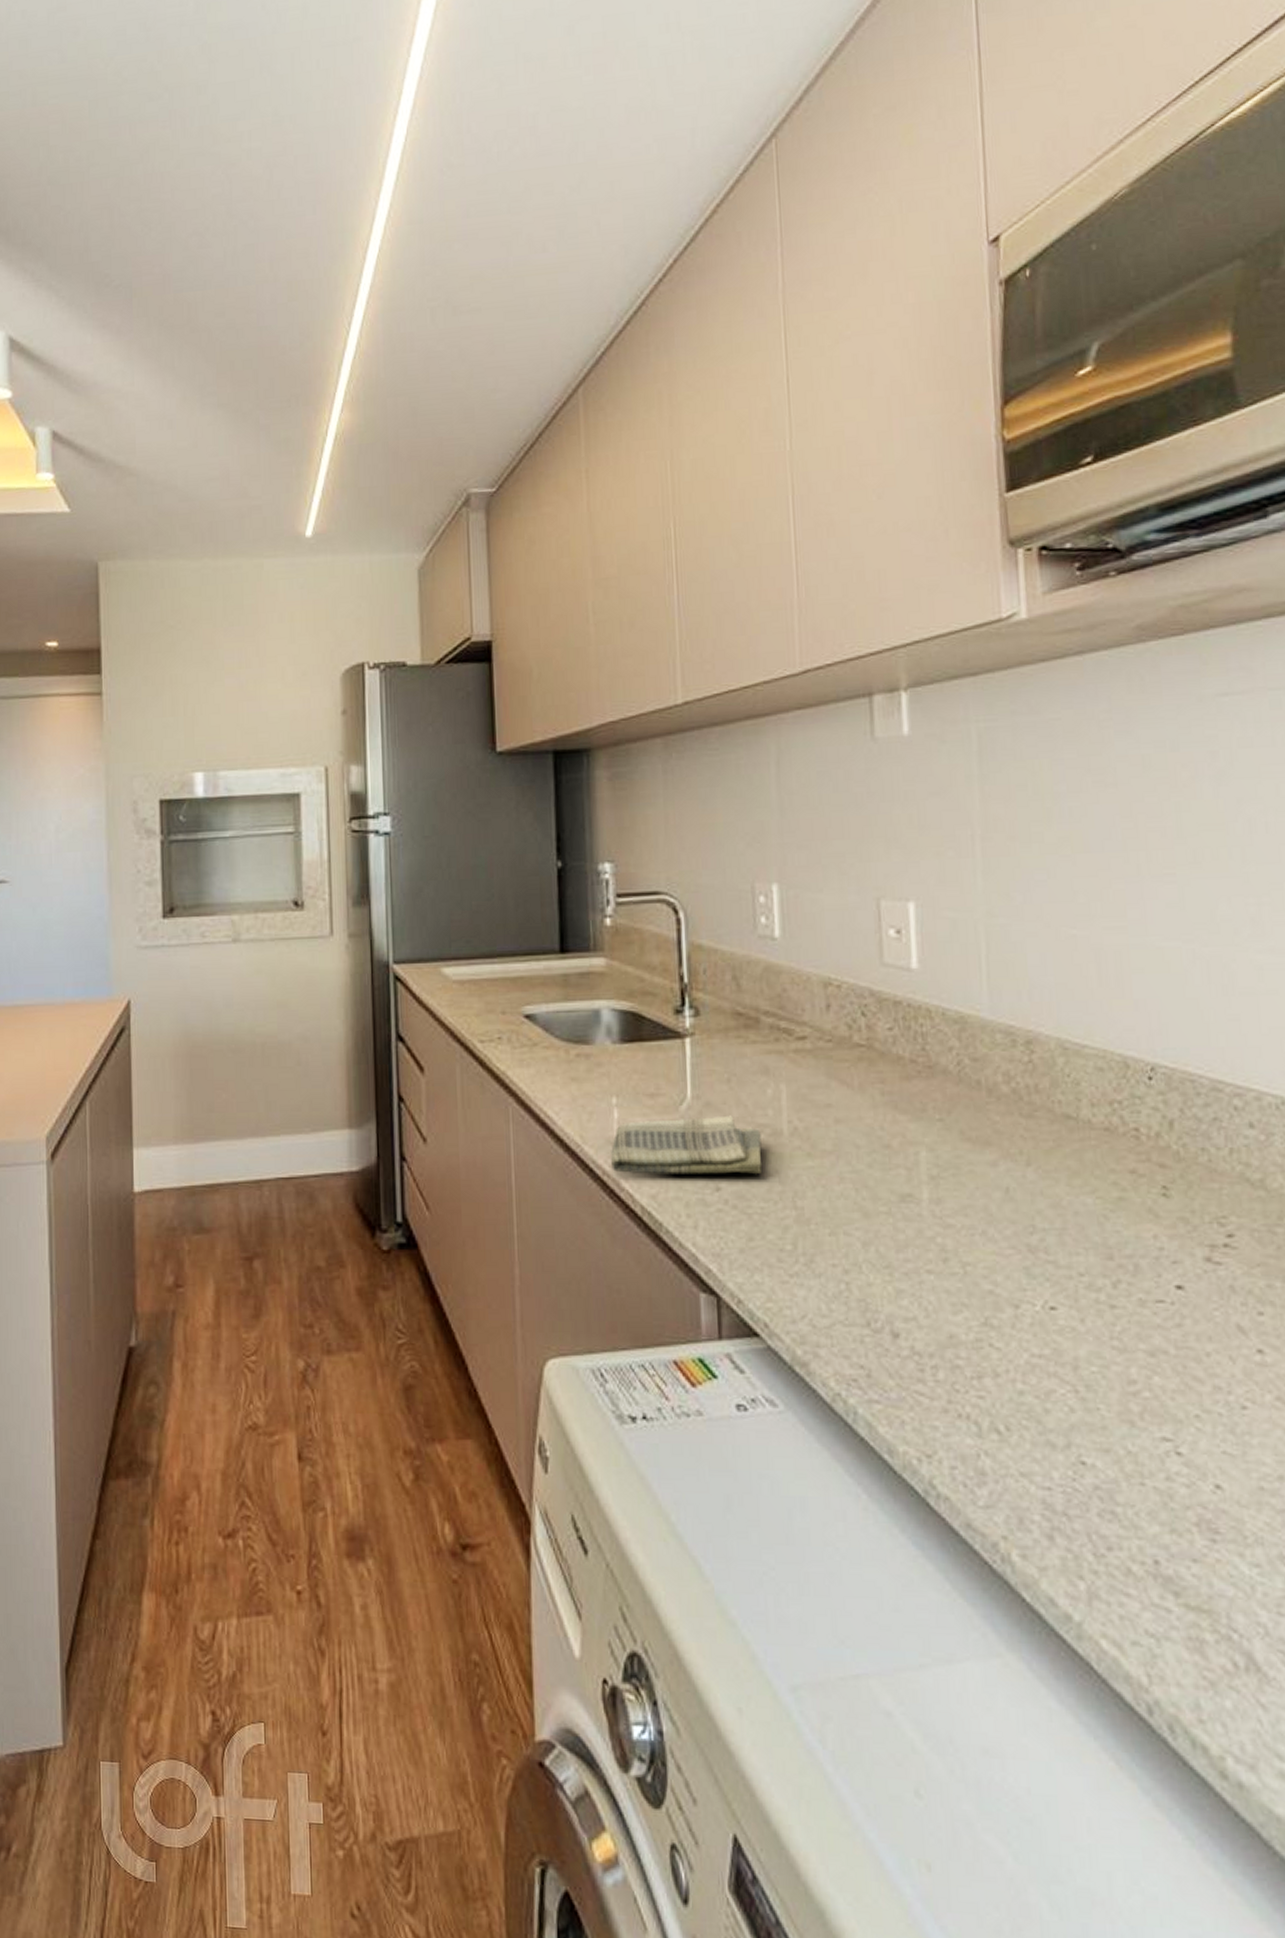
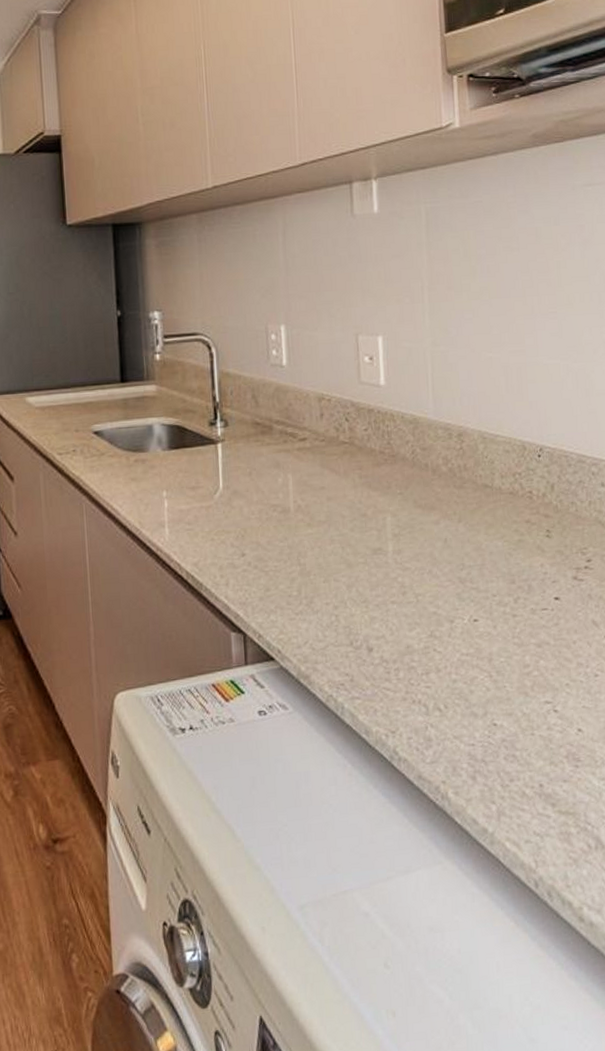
dish towel: present [611,1115,763,1174] -> none [163,499,276,548]

